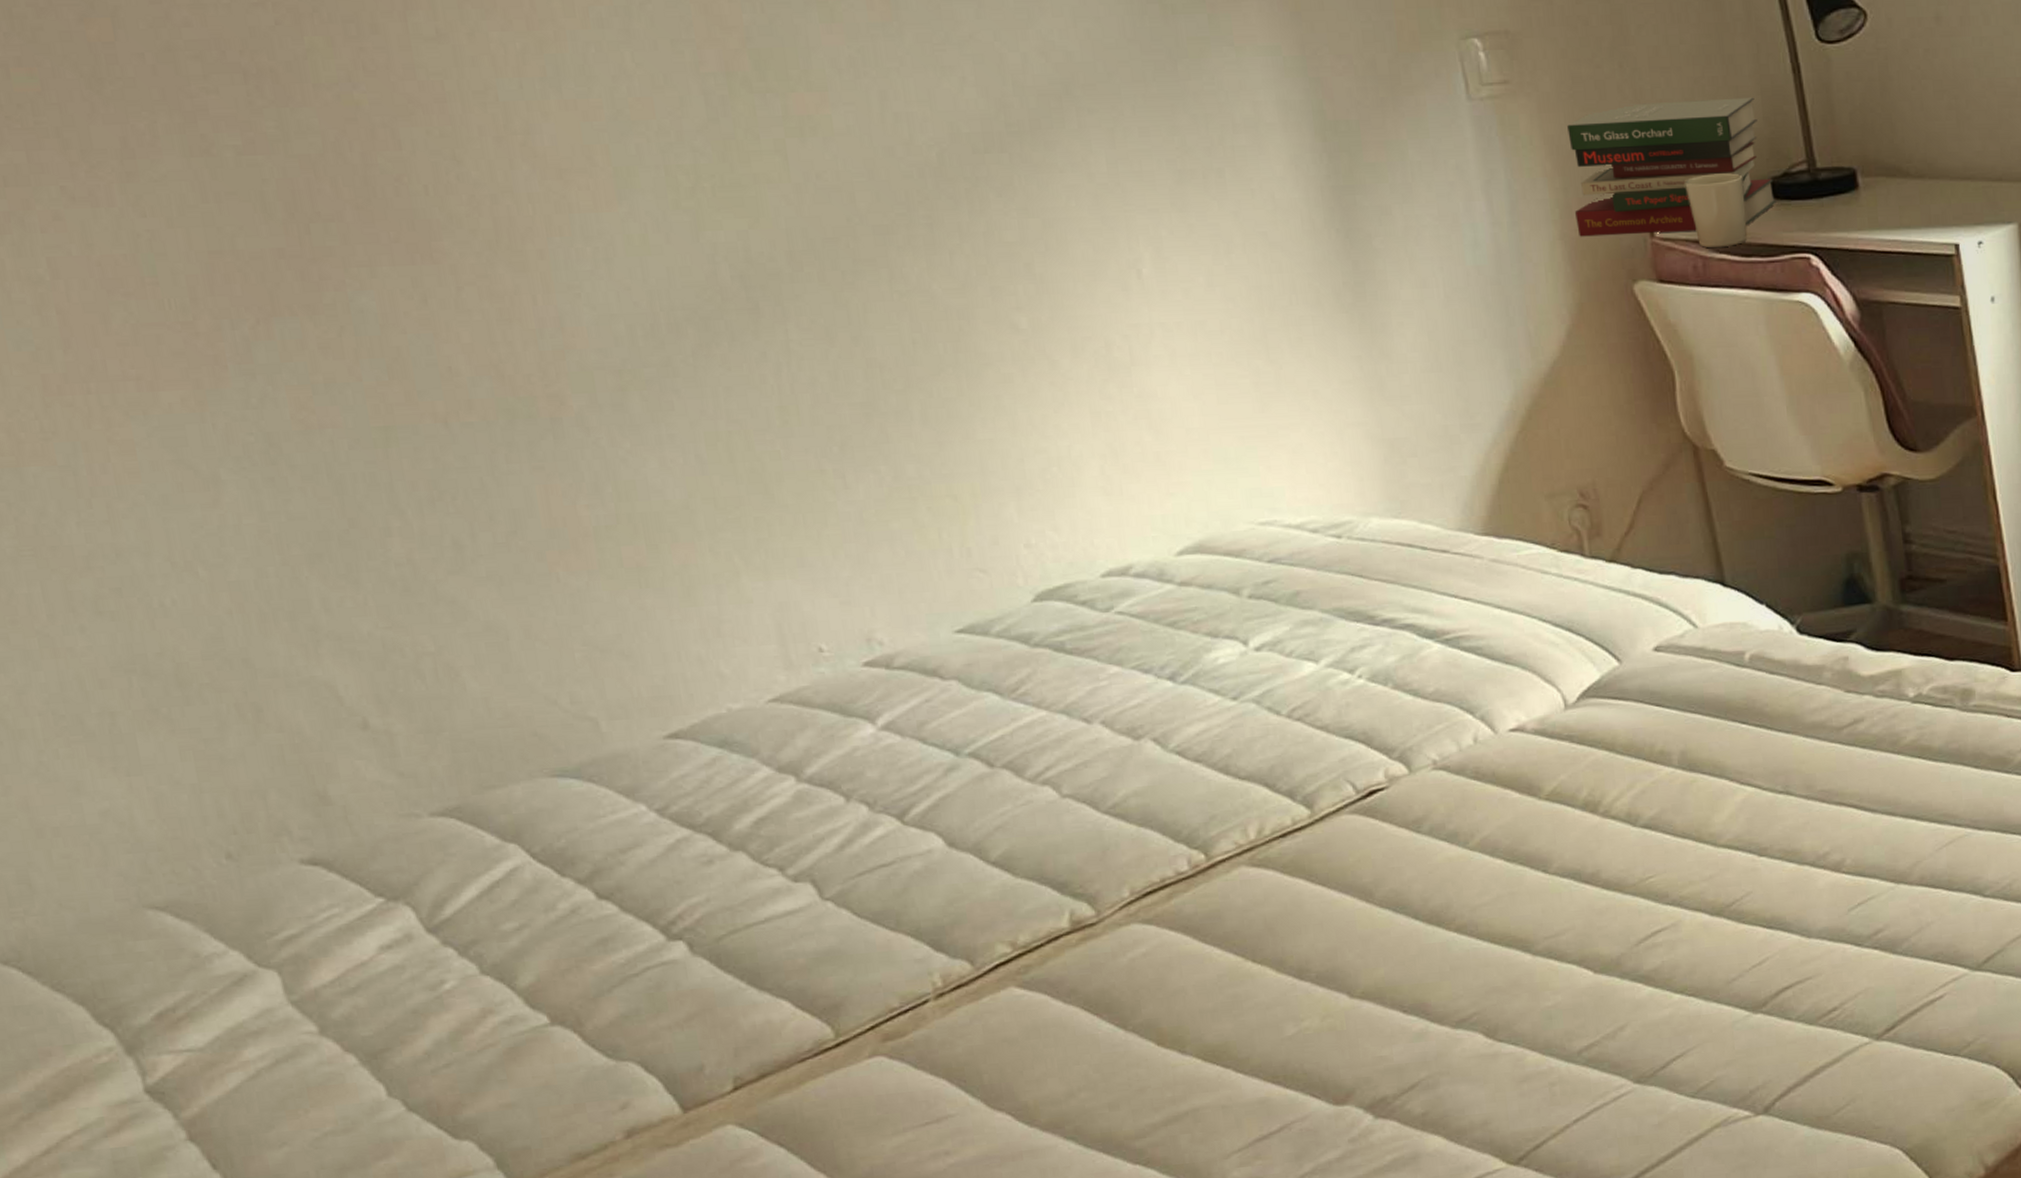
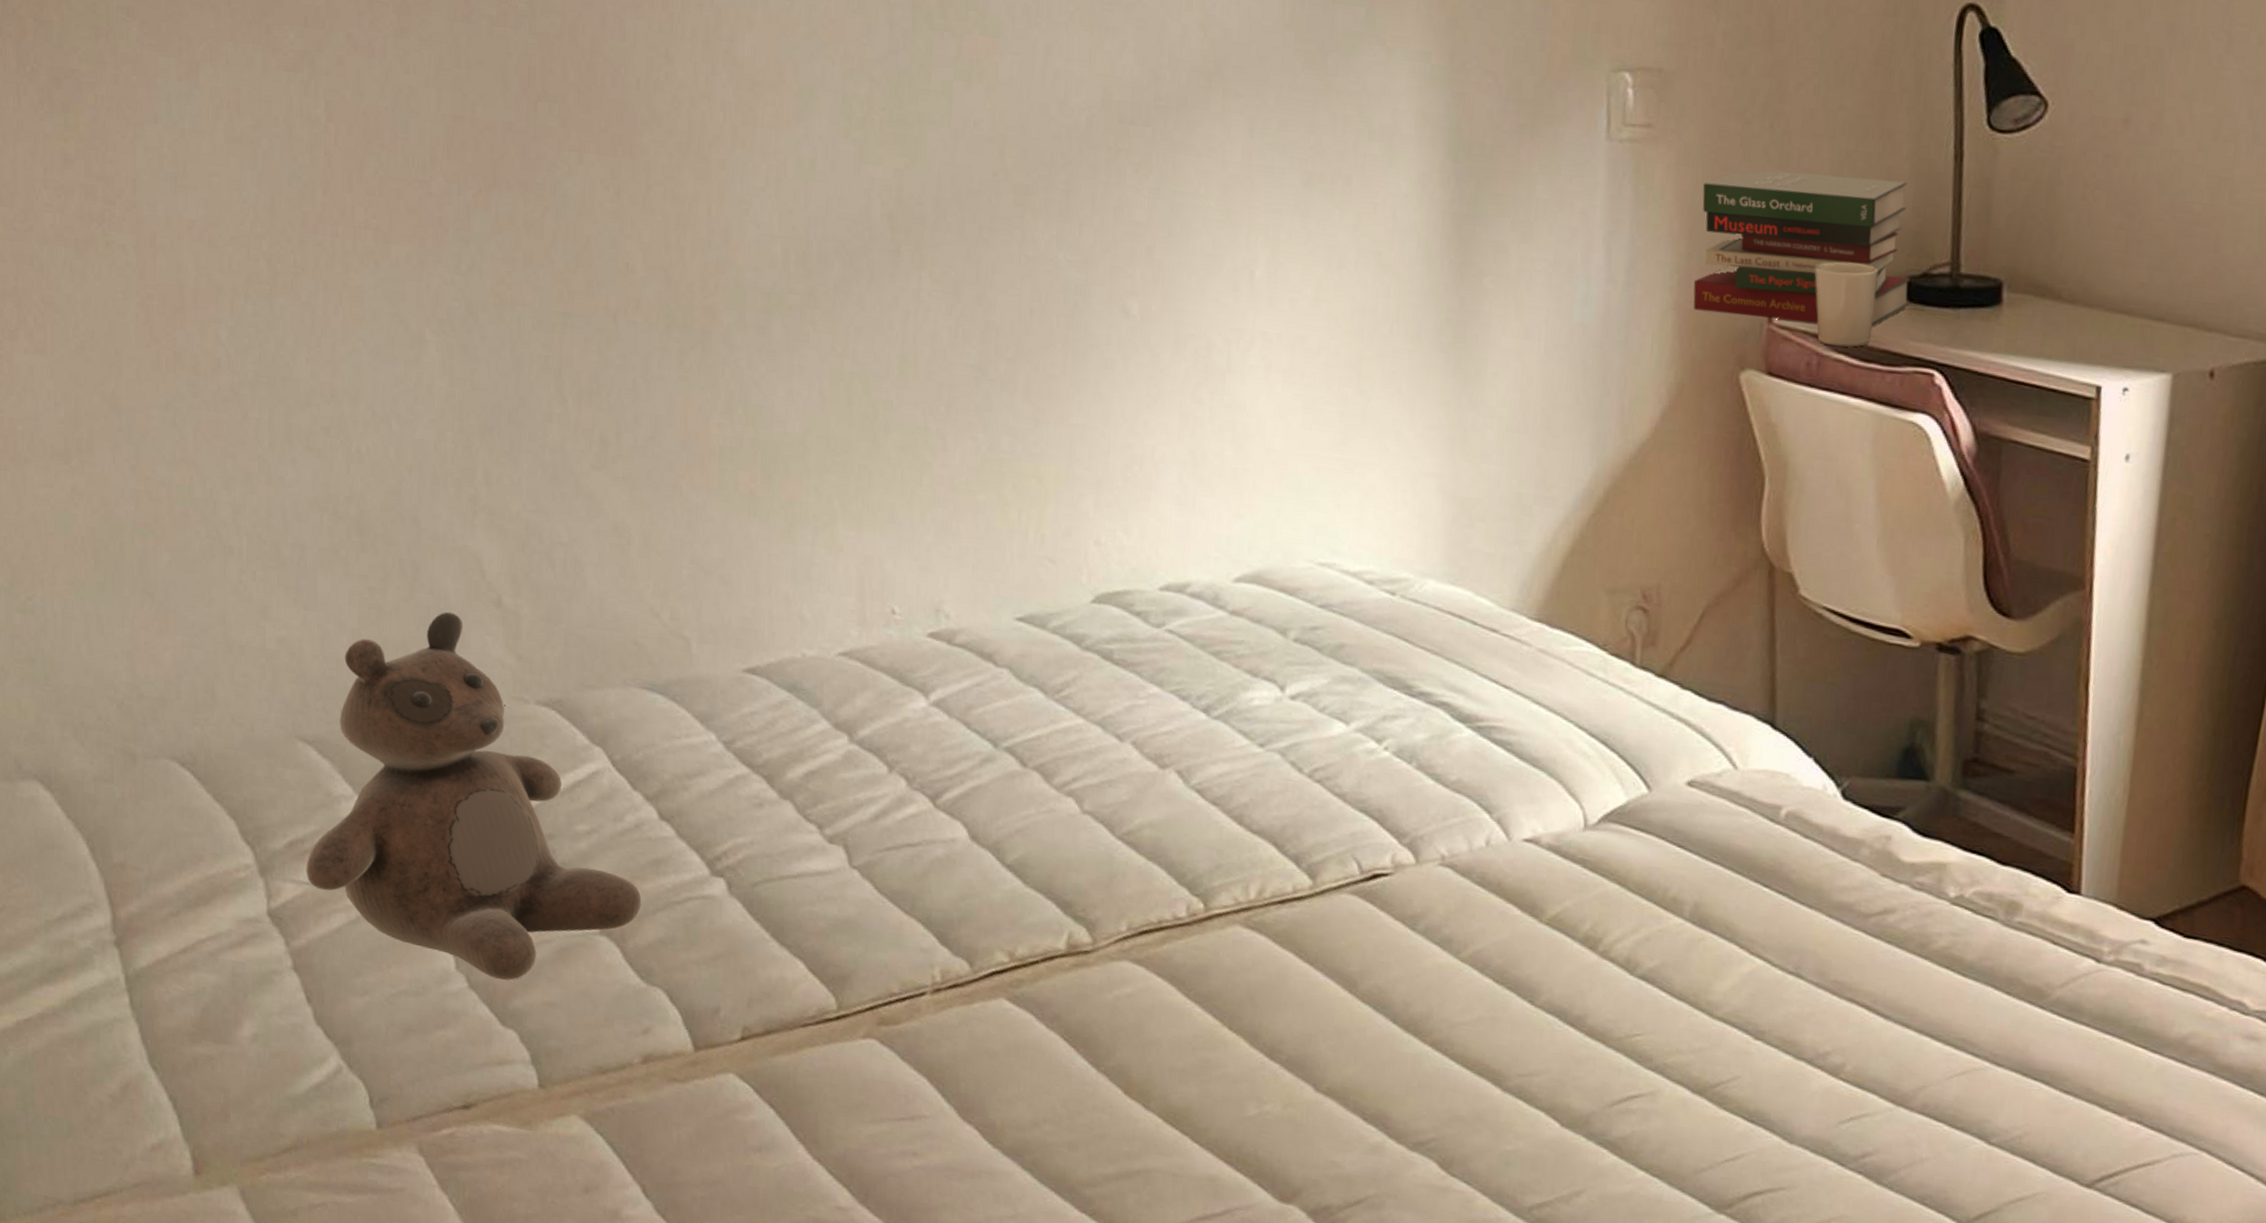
stuffed animal: none [182,745,595,1095] -> present [306,611,642,981]

